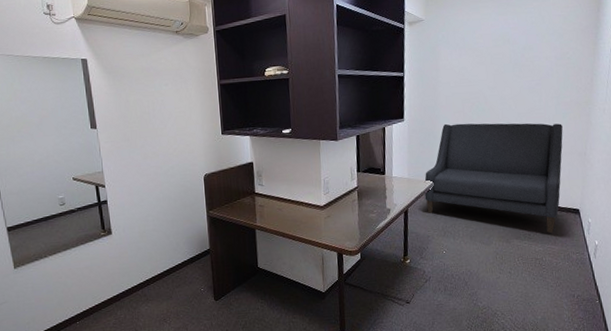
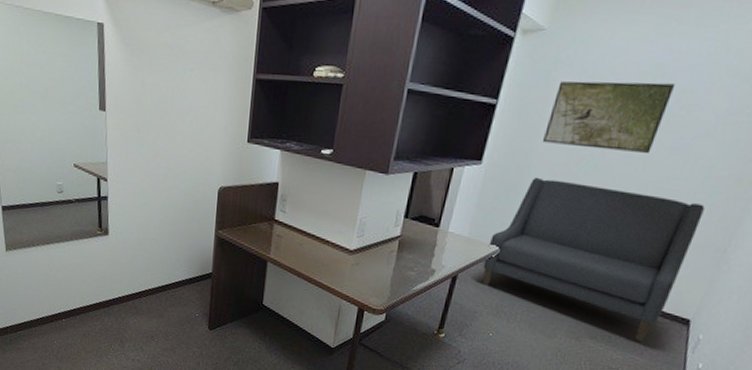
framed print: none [442,45,518,98] -> present [543,81,676,154]

